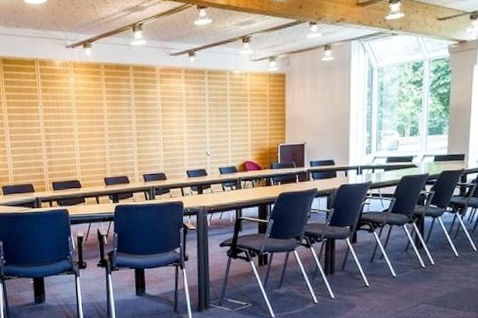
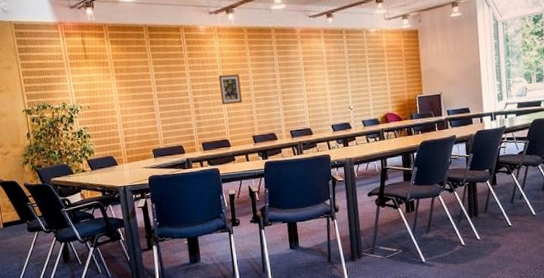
wall art: none [72,112,96,144] -> present [218,74,242,105]

